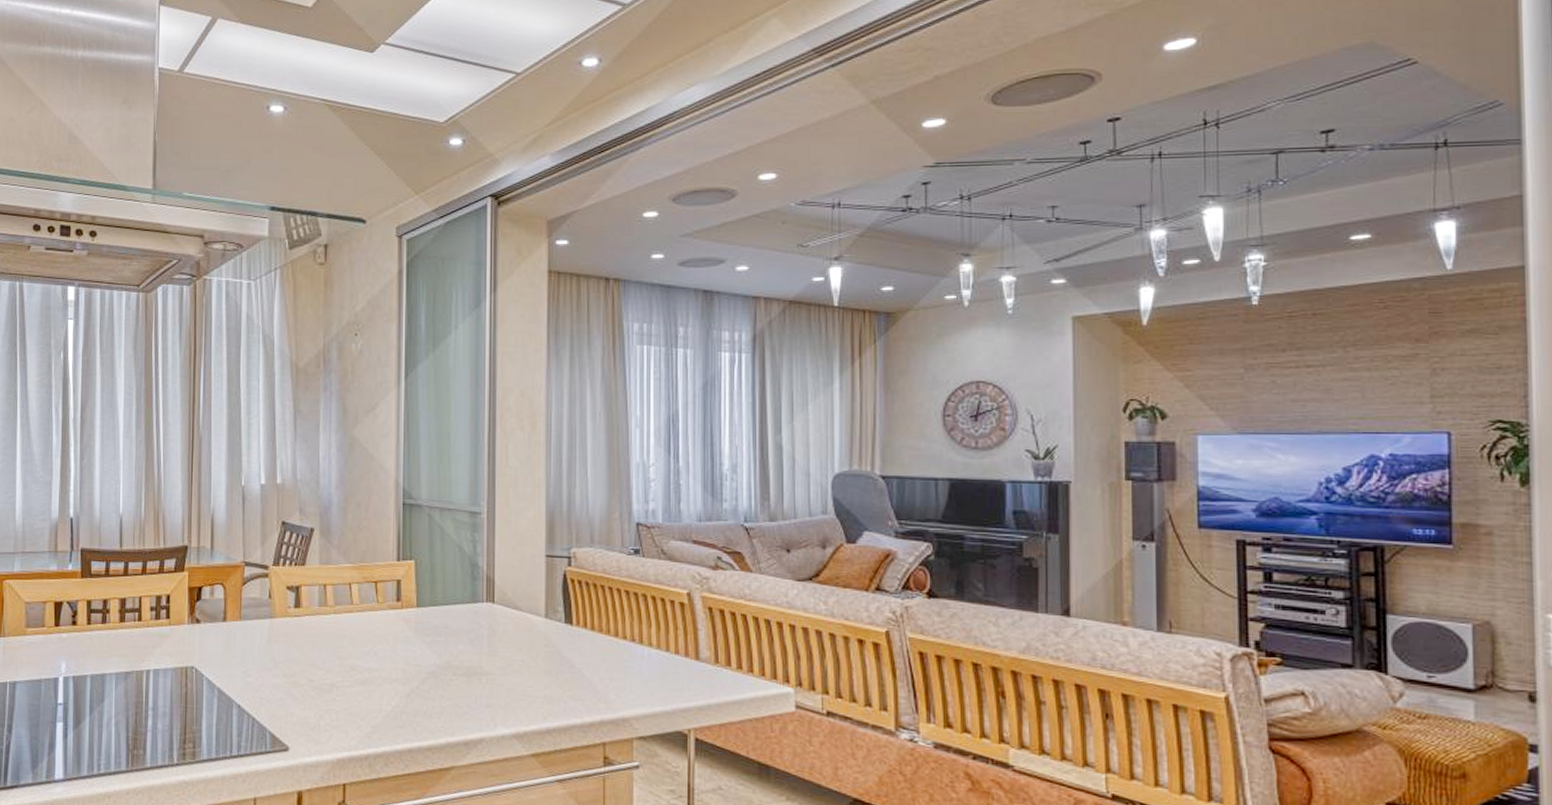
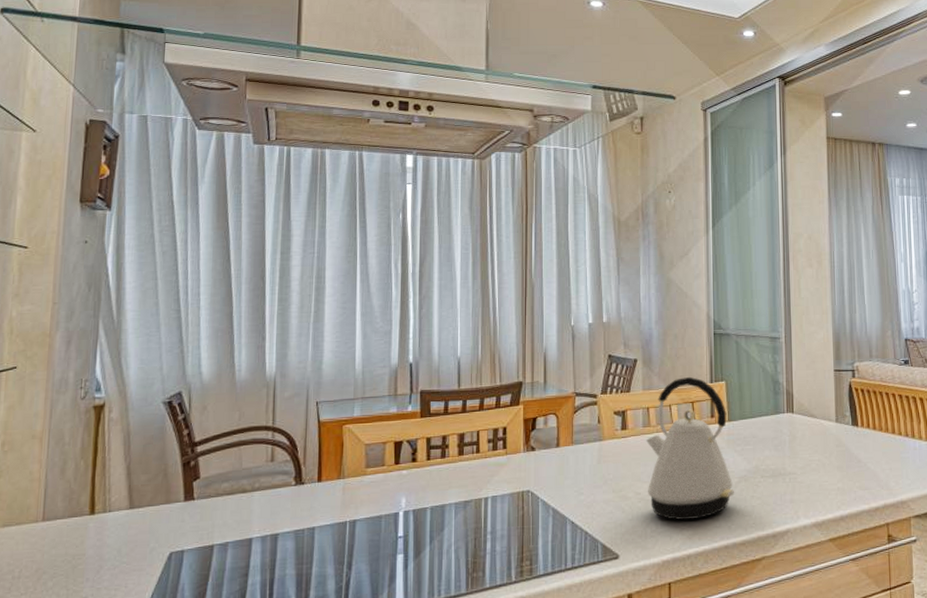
kettle: none [322,552,421,716] -> present [646,376,734,521]

